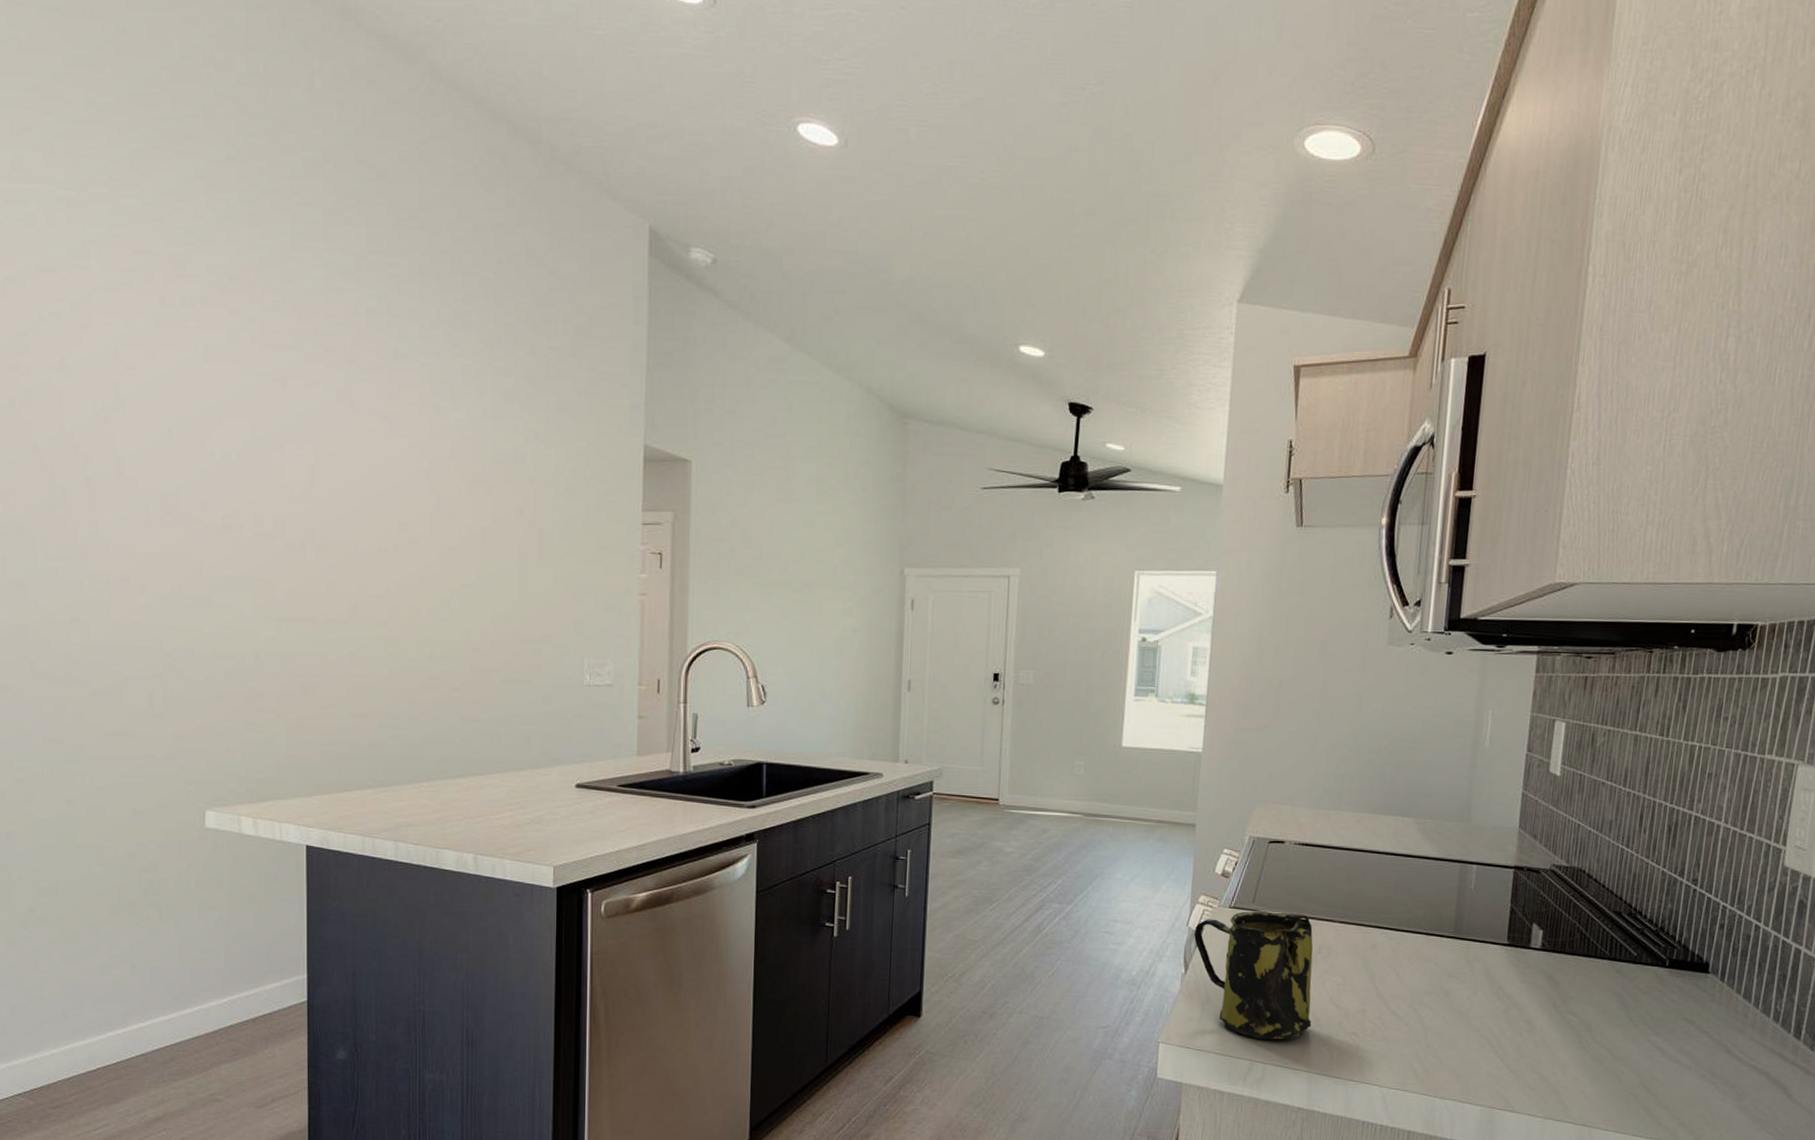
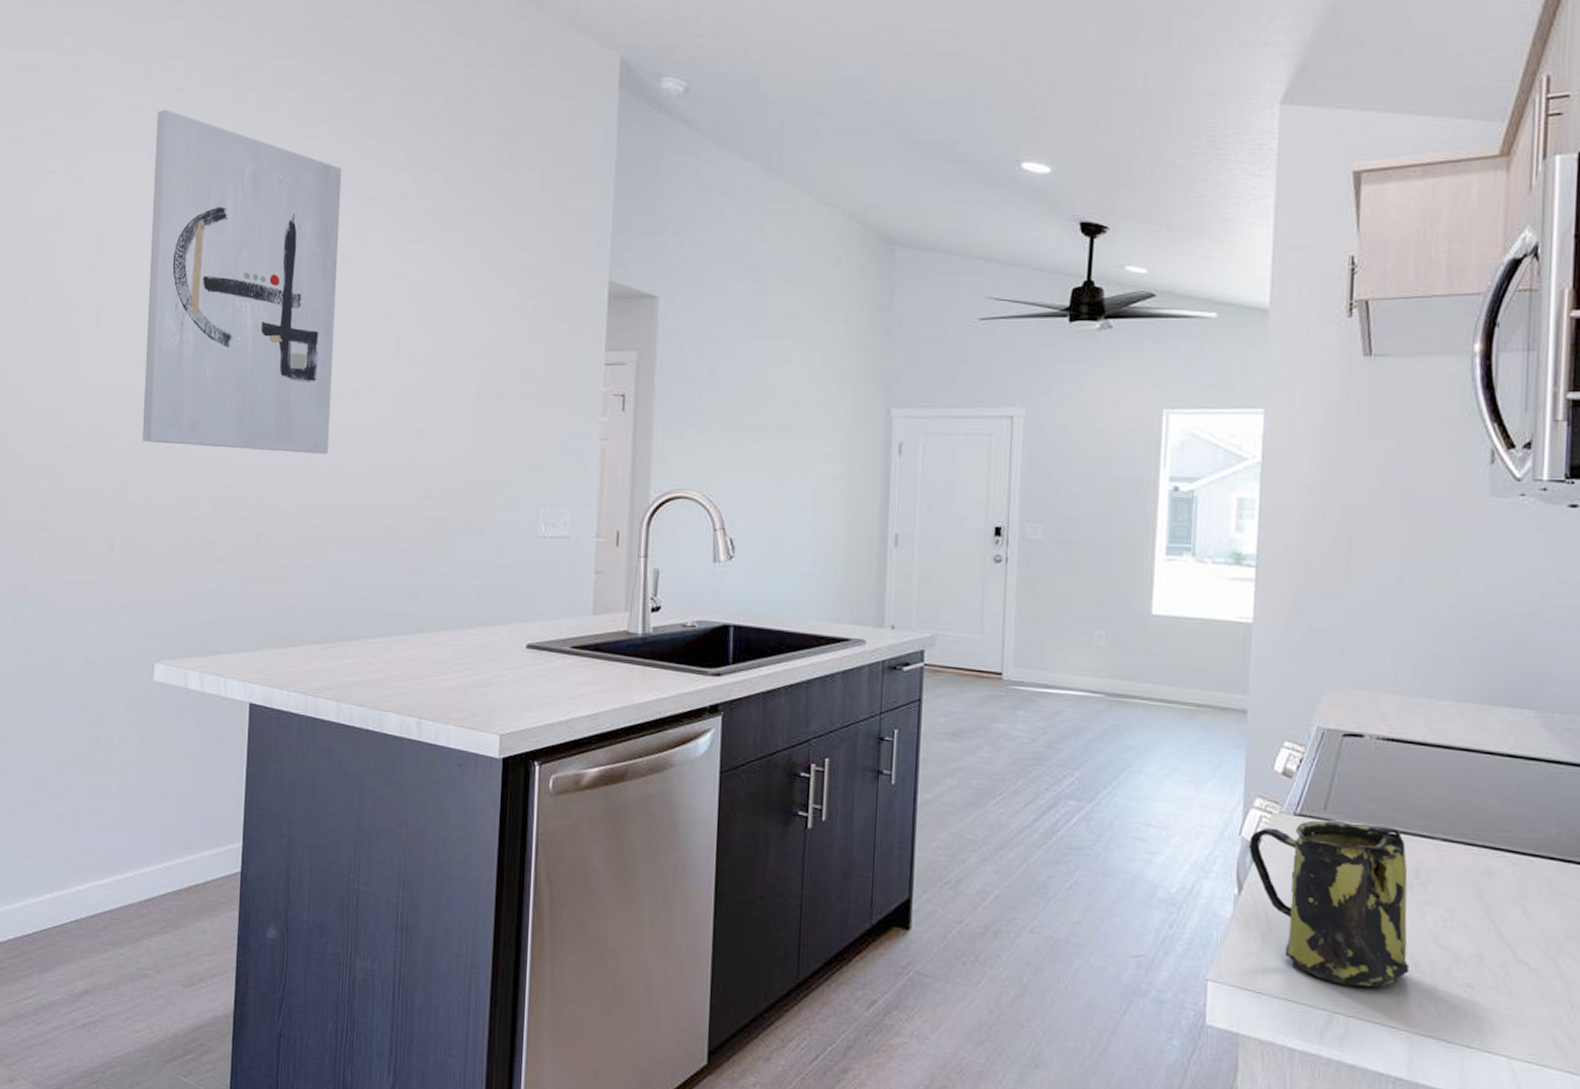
wall art: none [168,253,373,608] -> present [142,109,342,454]

